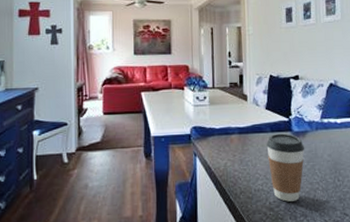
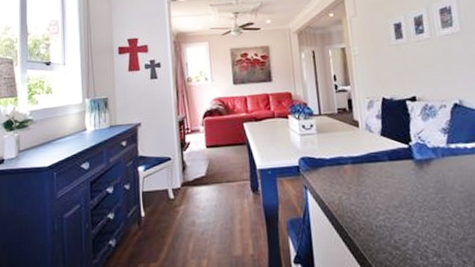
coffee cup: present [266,133,305,202] -> none [385,162,432,240]

